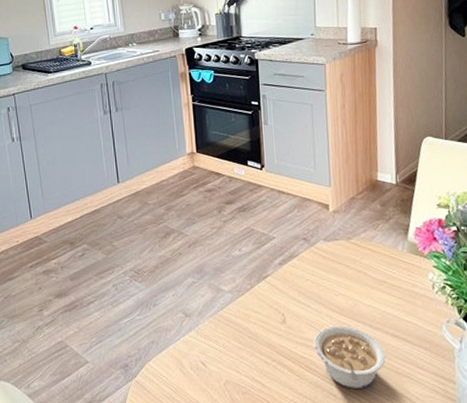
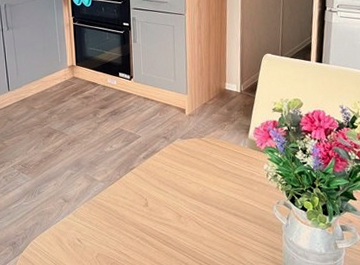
legume: present [314,326,386,388] -> none [170,207,228,258]

